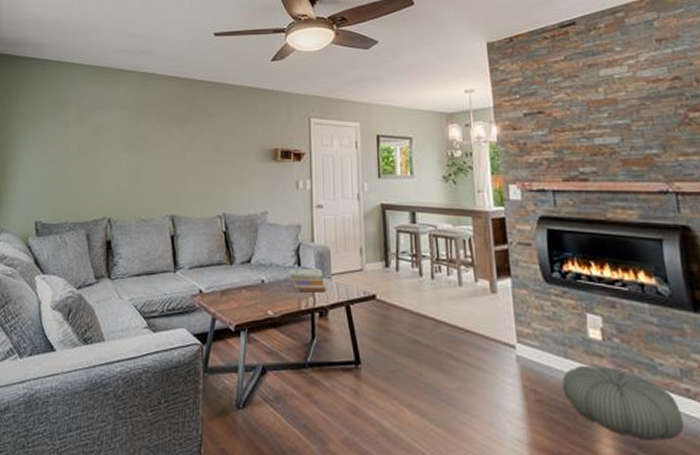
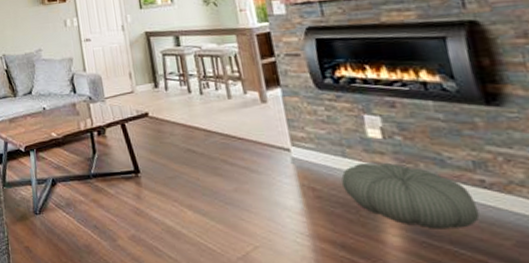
books: present [288,269,326,293] -> none [66,95,101,115]

